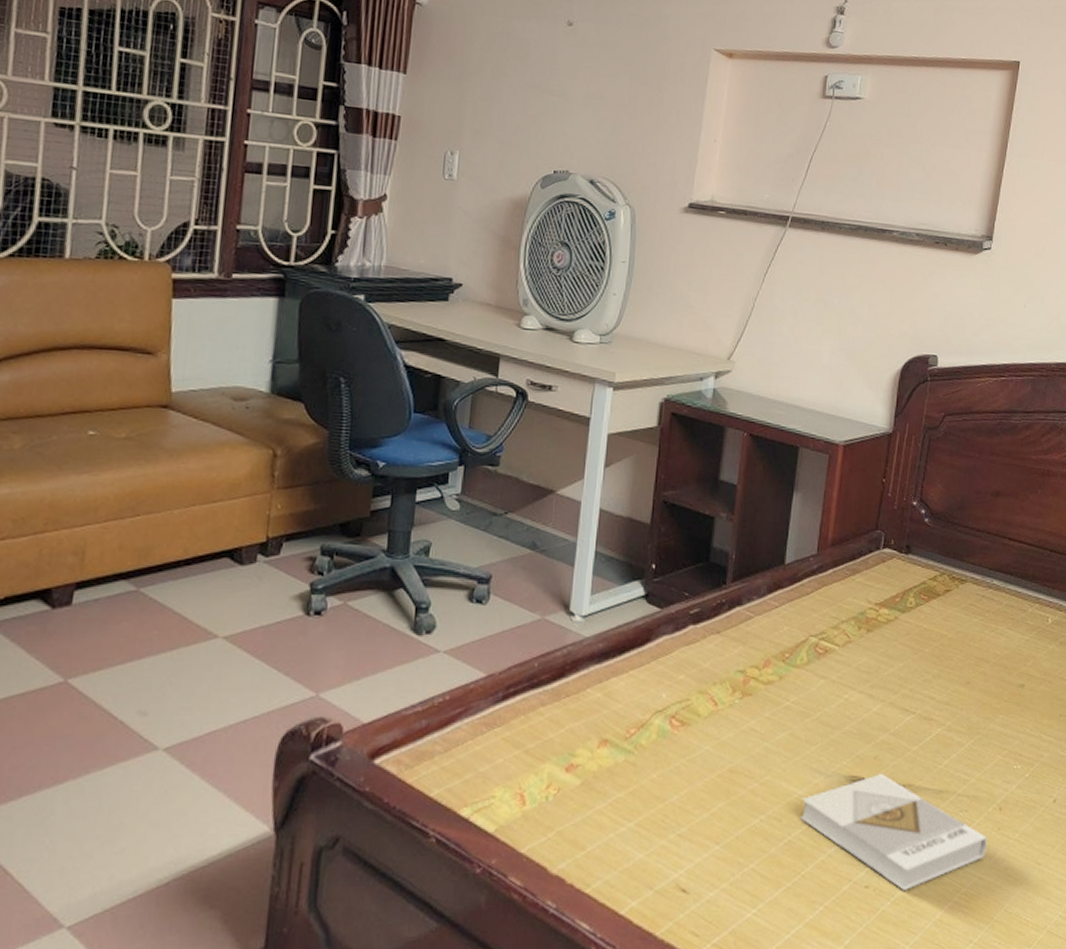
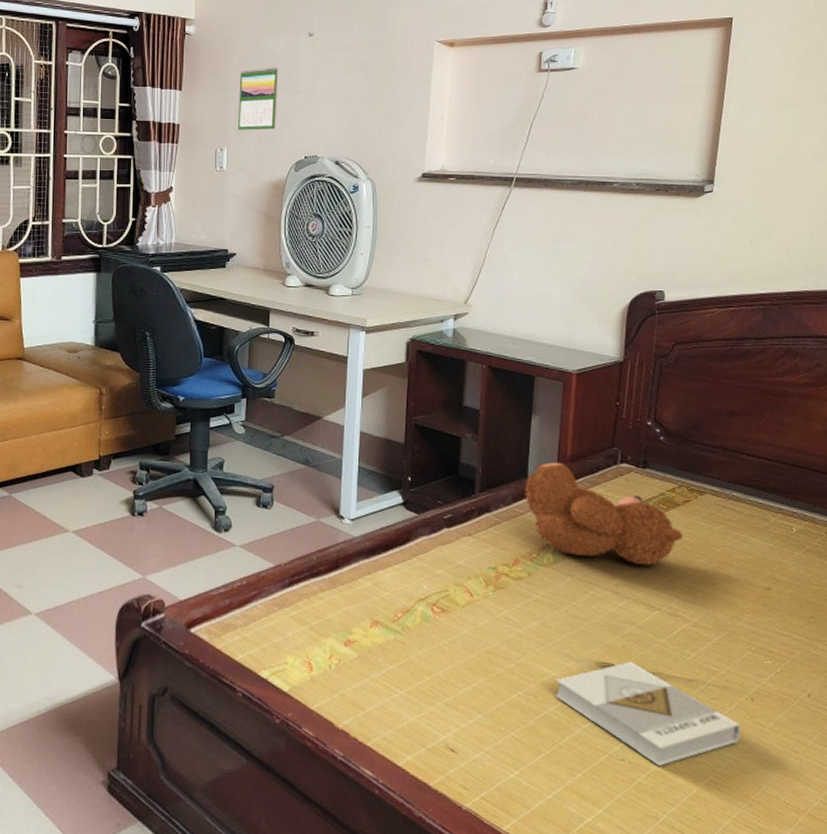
calendar: none [475,56,528,135] -> present [238,67,278,131]
teddy bear: none [781,546,942,664] -> present [525,462,683,566]

